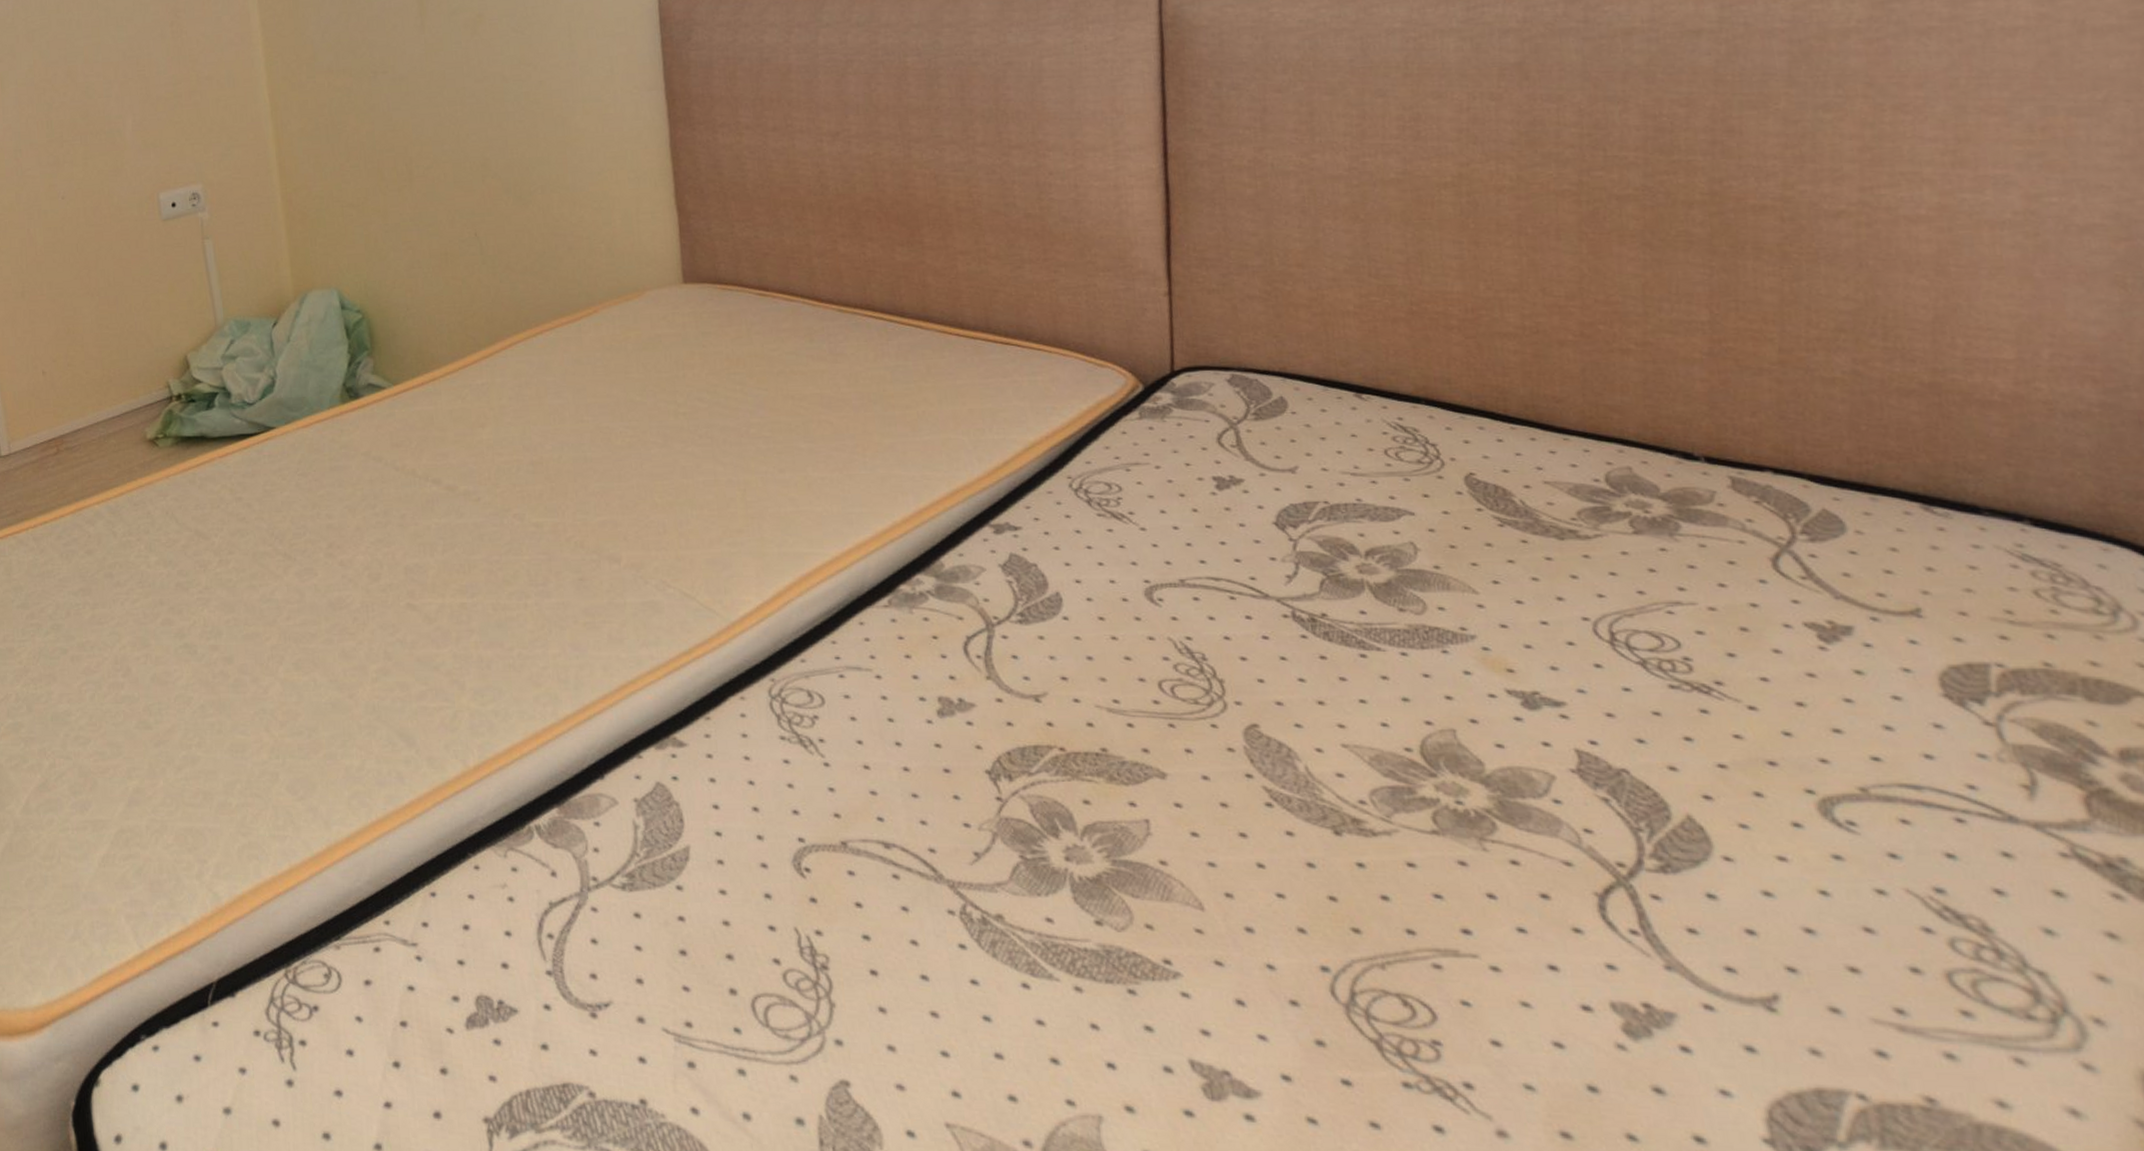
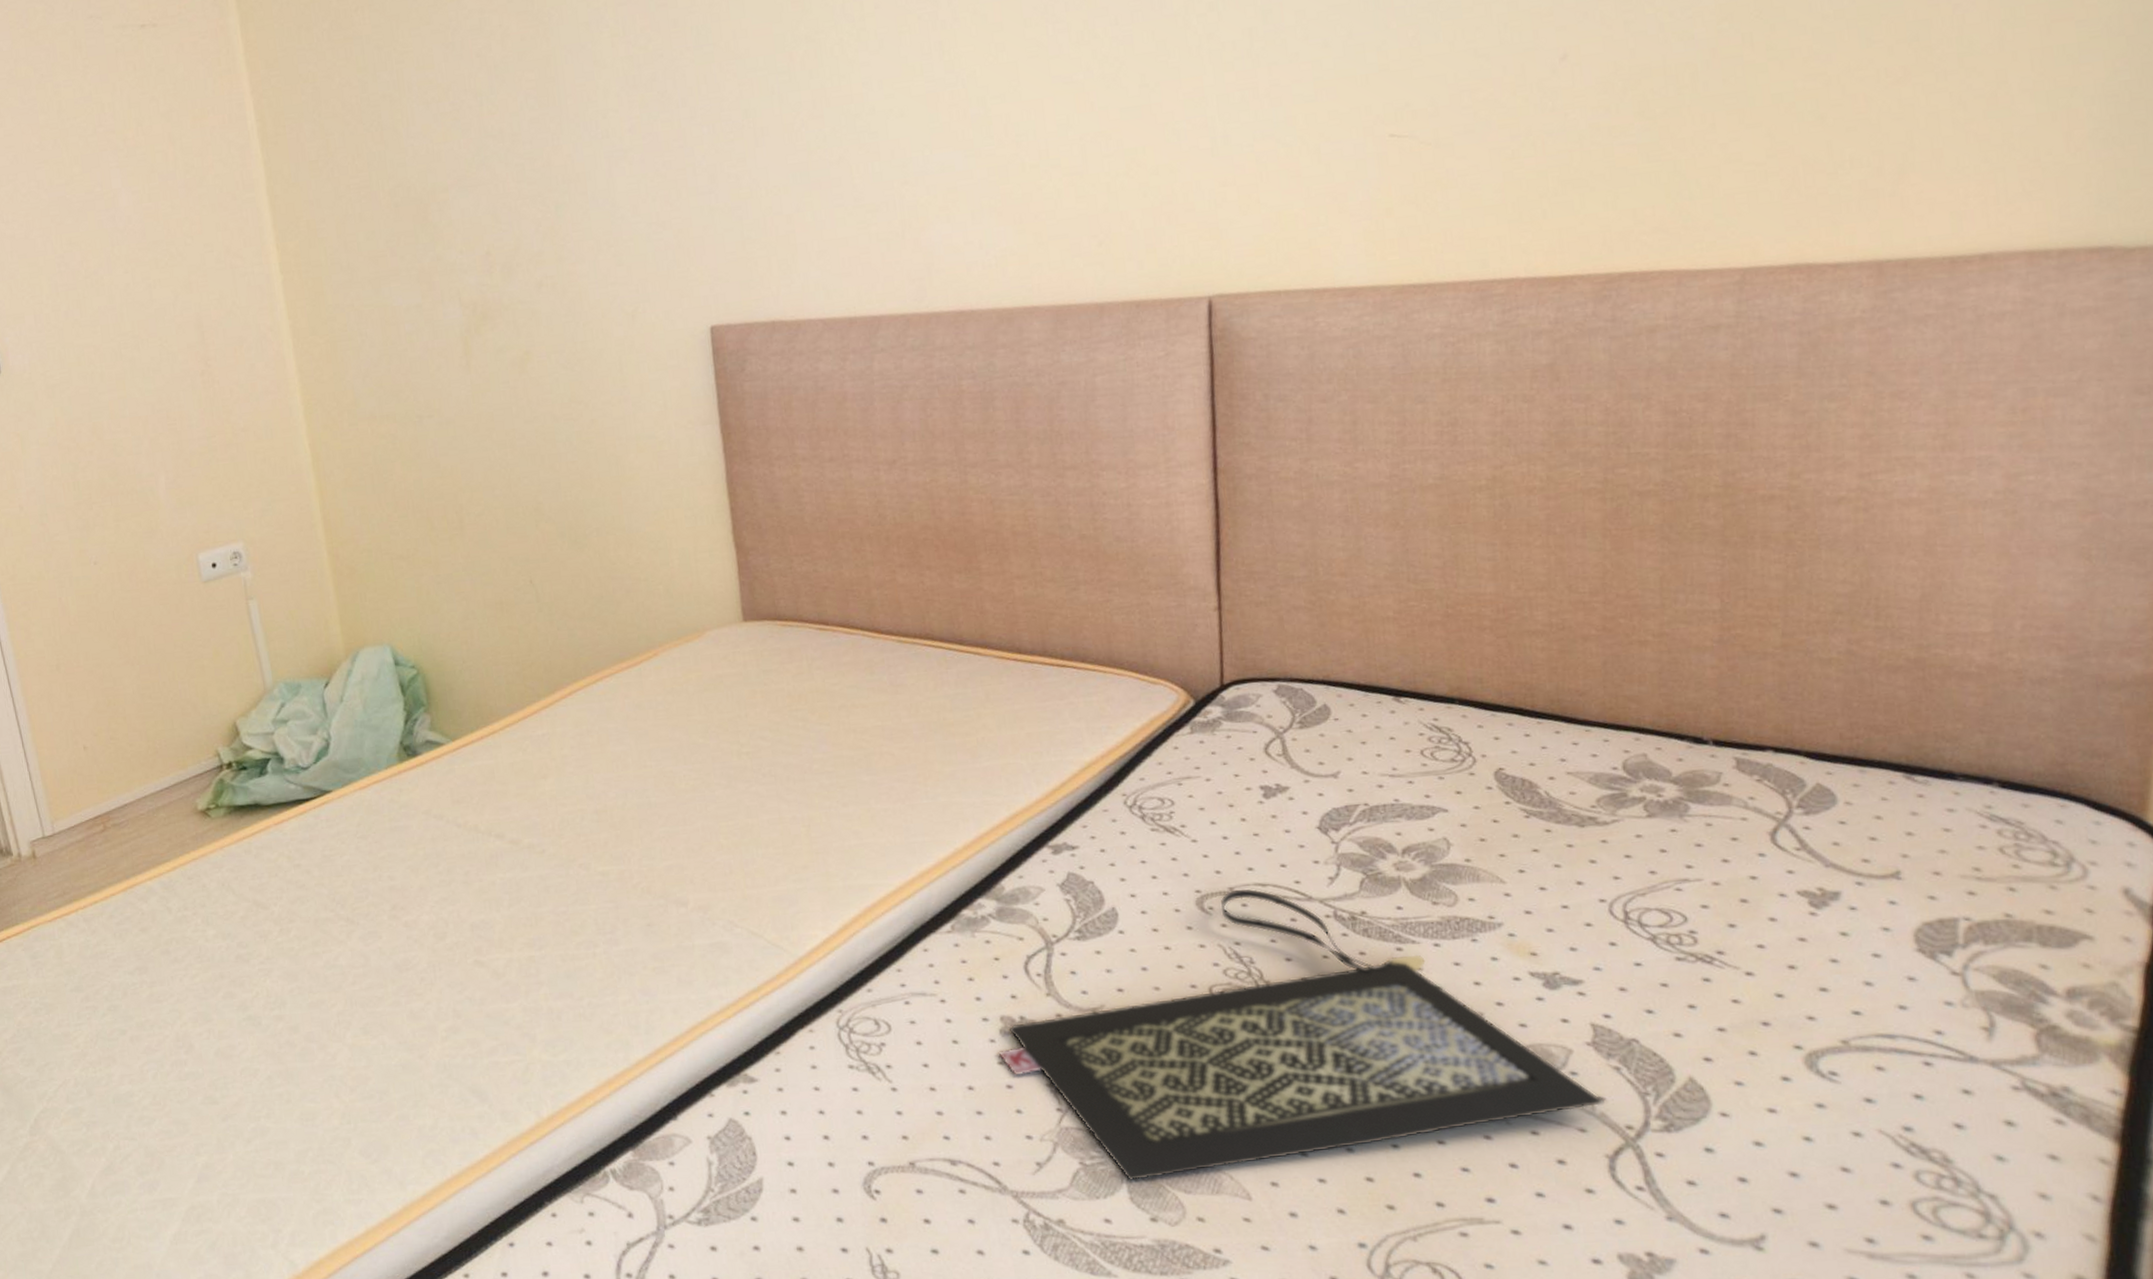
clutch bag: none [935,582,1592,880] -> present [998,889,1604,1181]

